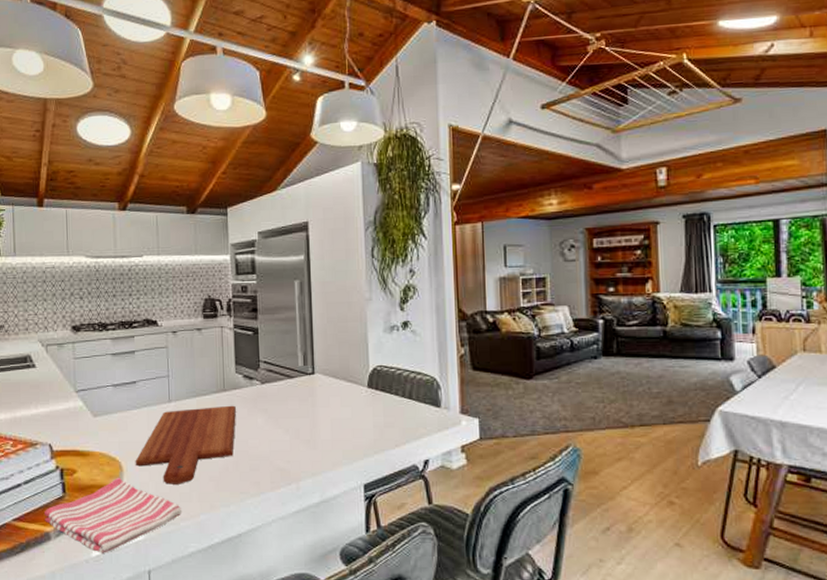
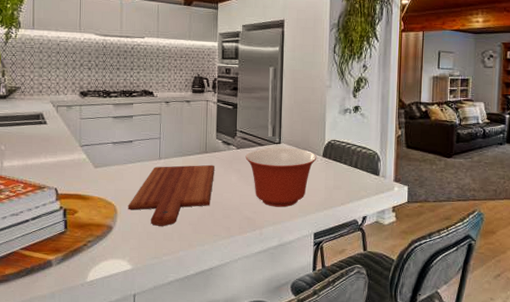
dish towel: present [45,477,181,553] -> none [48,218,164,279]
mixing bowl: none [272,378,361,454] -> present [245,147,317,207]

